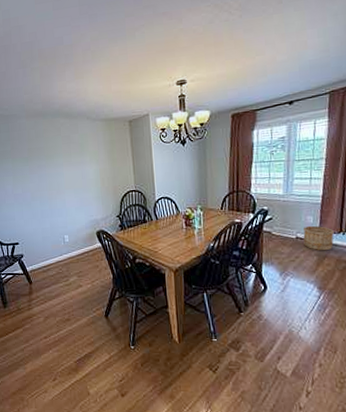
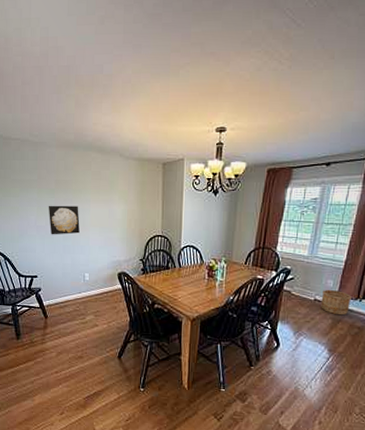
wall art: none [23,171,56,202] -> present [48,205,80,235]

